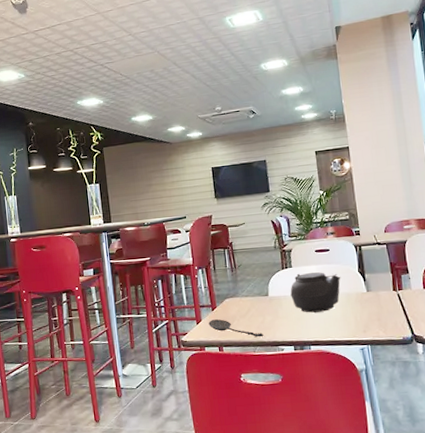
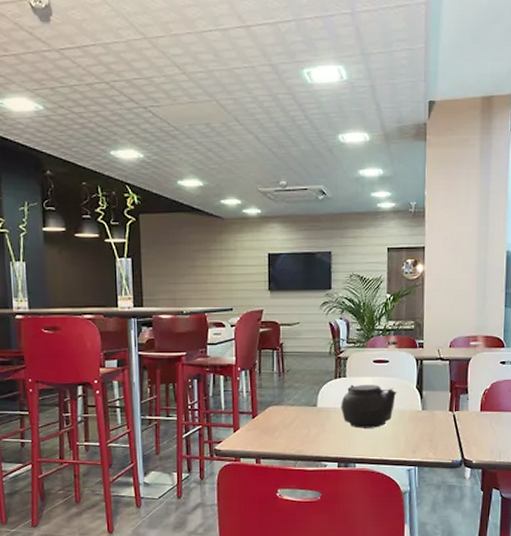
spoon: present [208,319,264,338] -> none [247,428,307,451]

